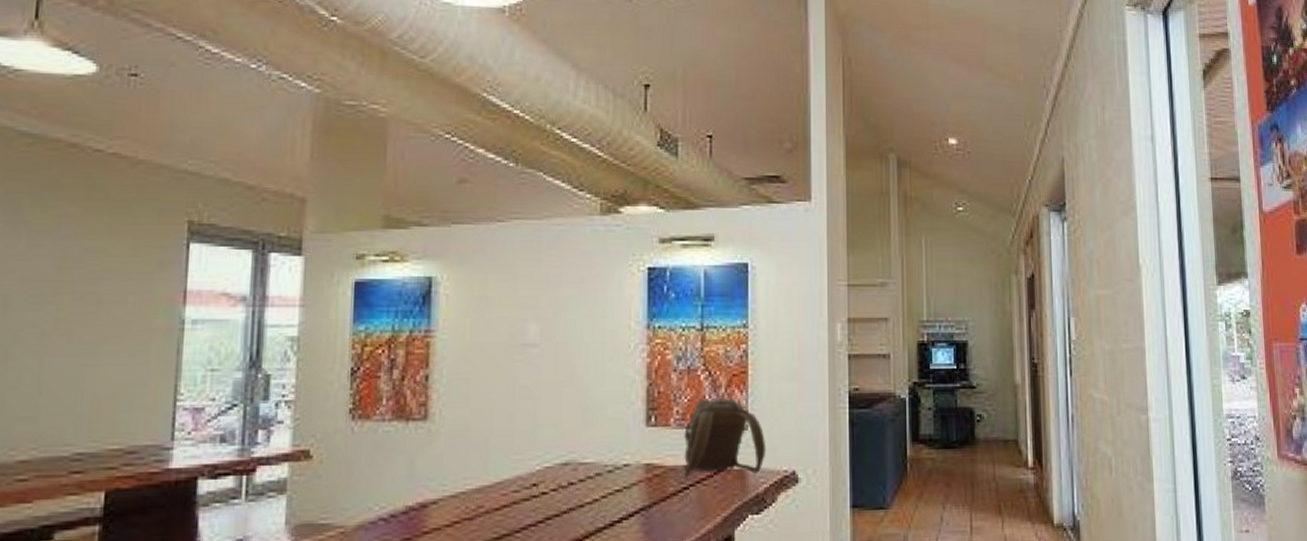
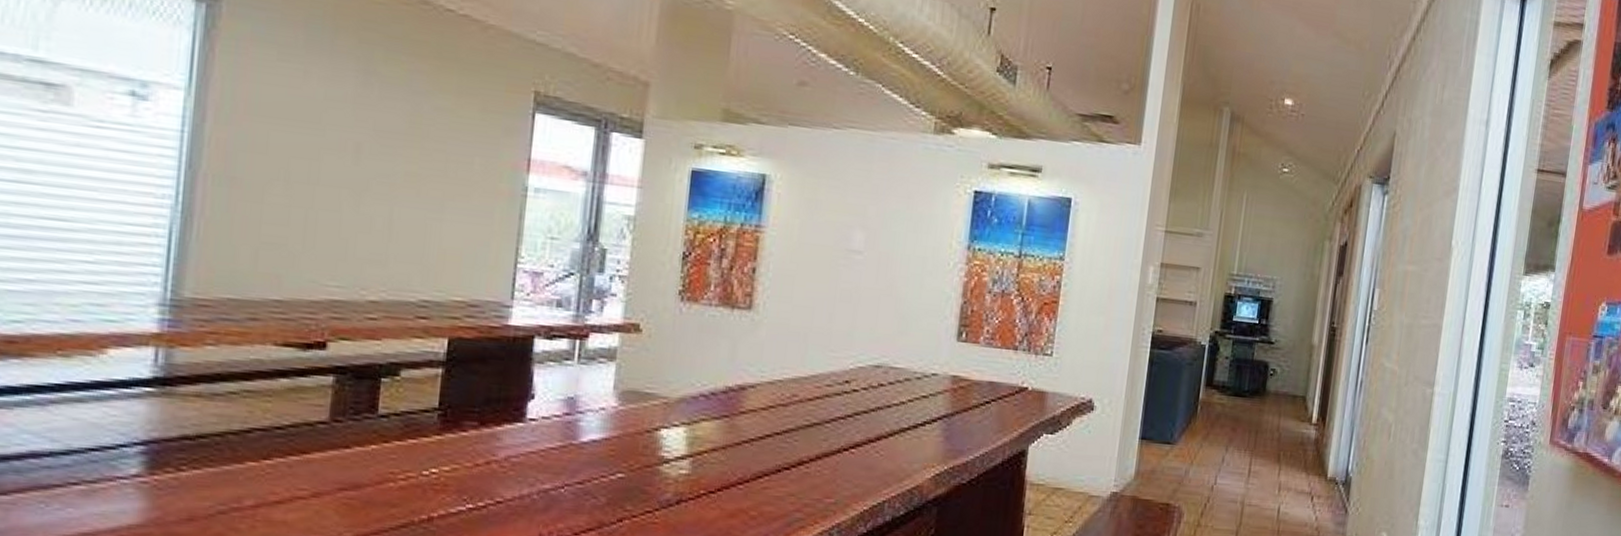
backpack: present [684,398,766,478] -> none [987,322,1068,398]

